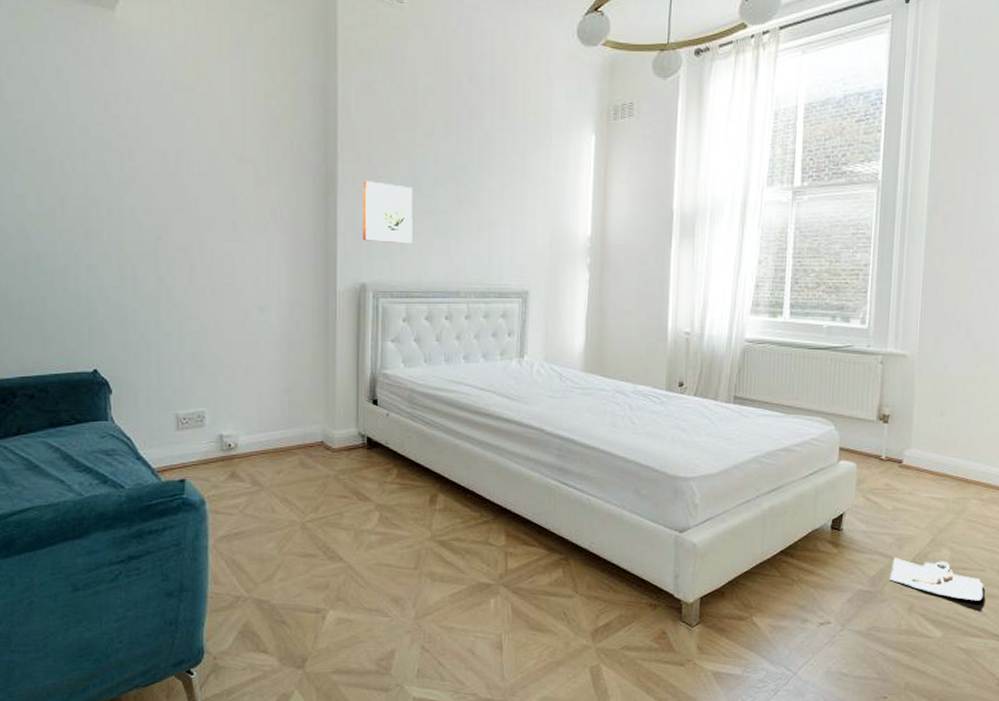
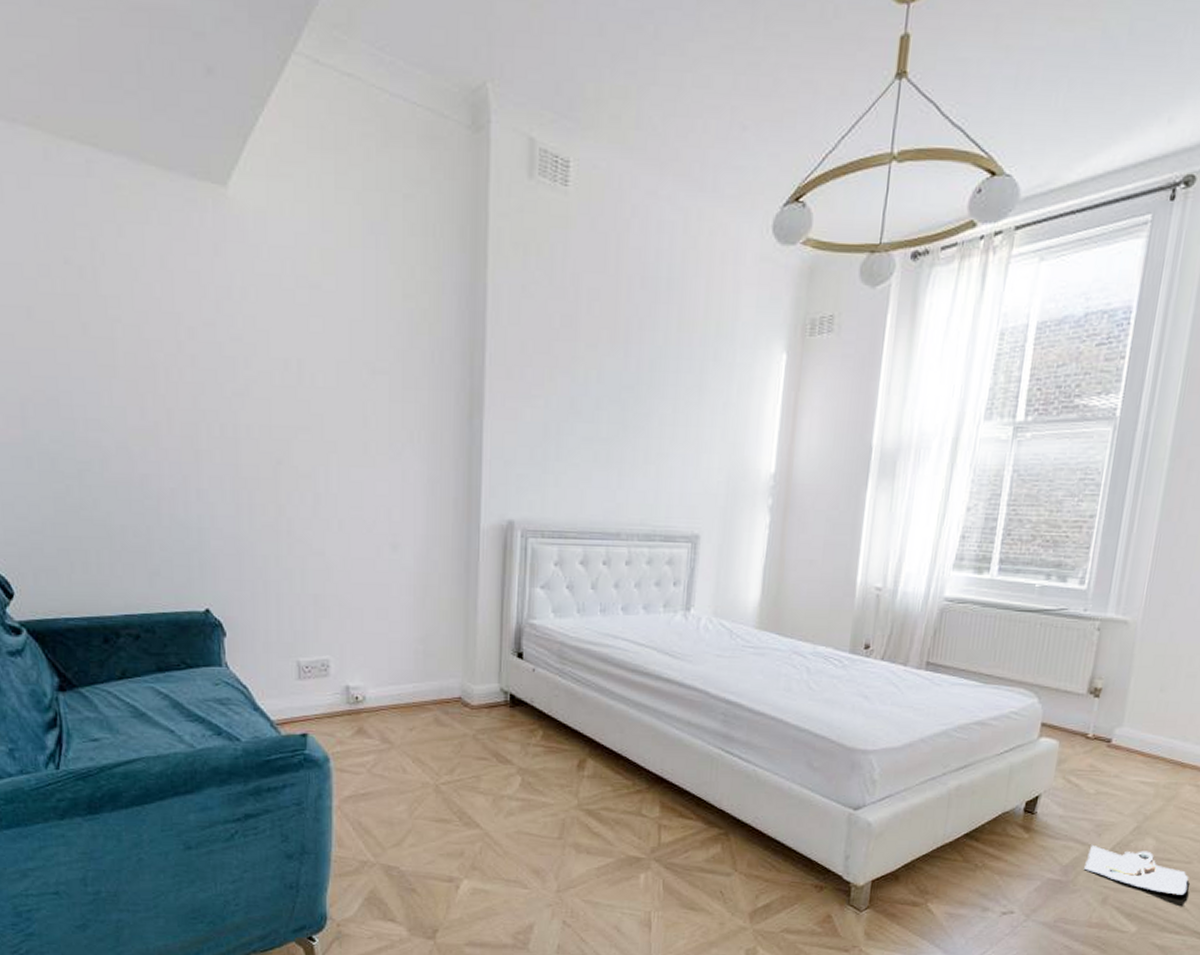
wall art: present [363,181,413,244] -> none [511,401,571,477]

